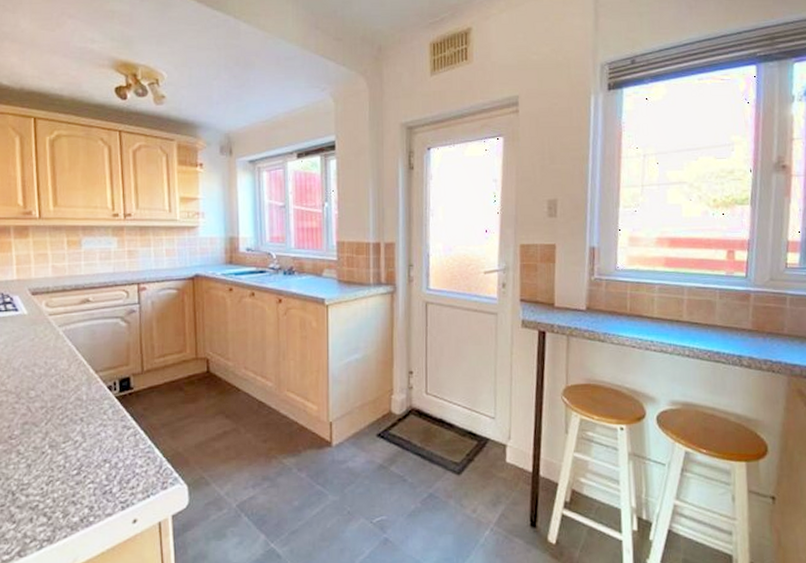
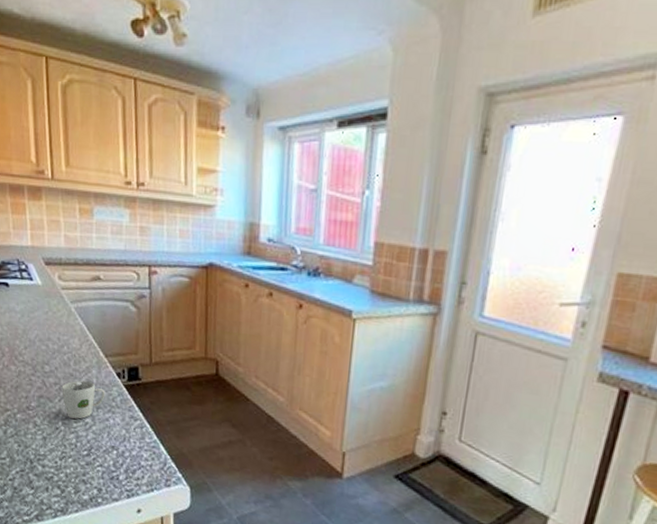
cup: none [48,399,96,439] -> present [61,380,105,419]

